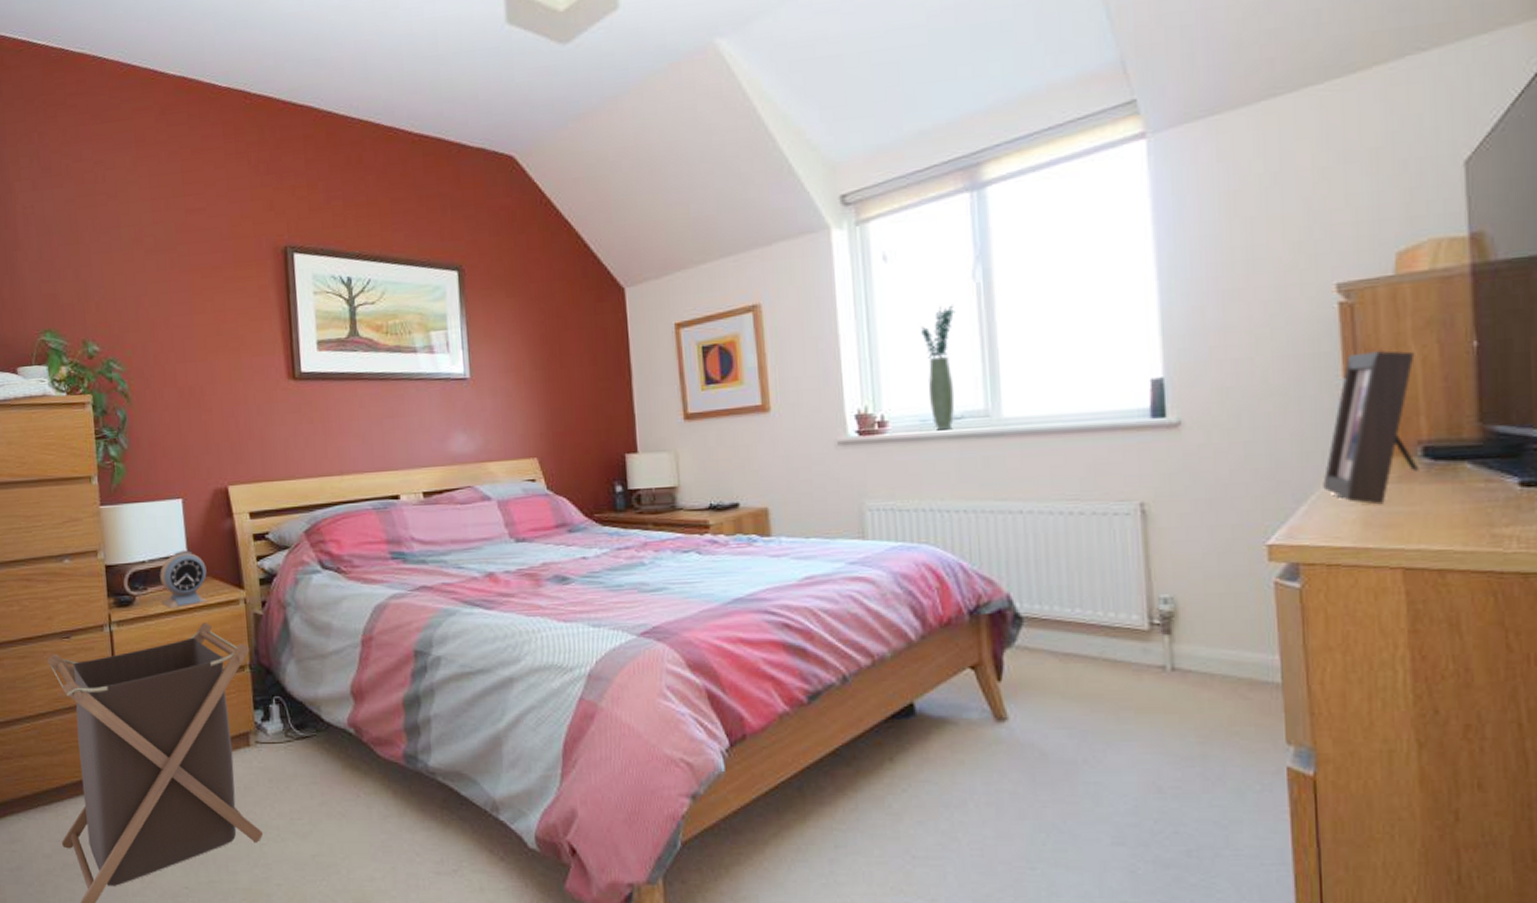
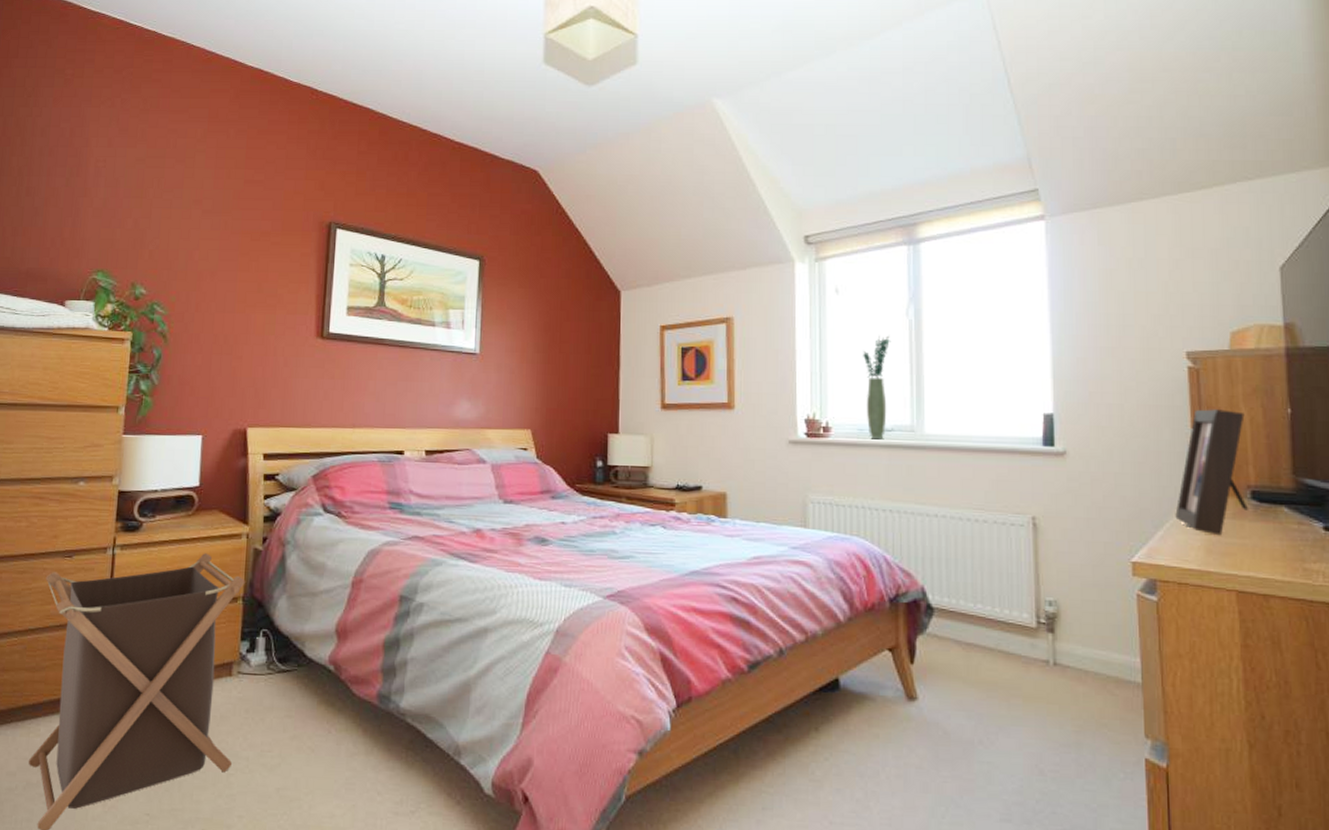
alarm clock: present [160,550,208,608] -> none [167,483,215,537]

